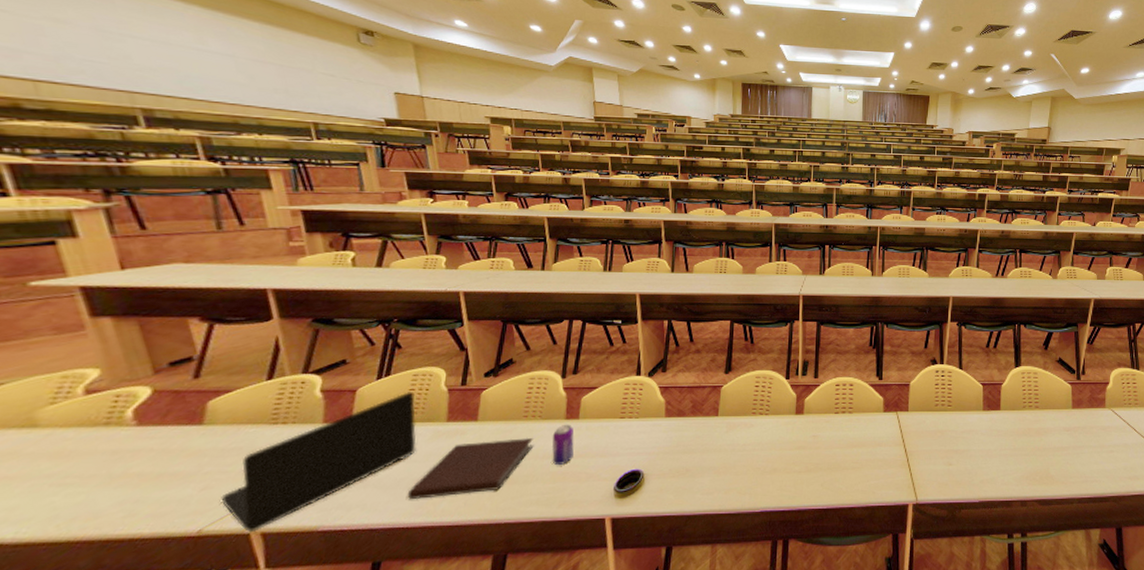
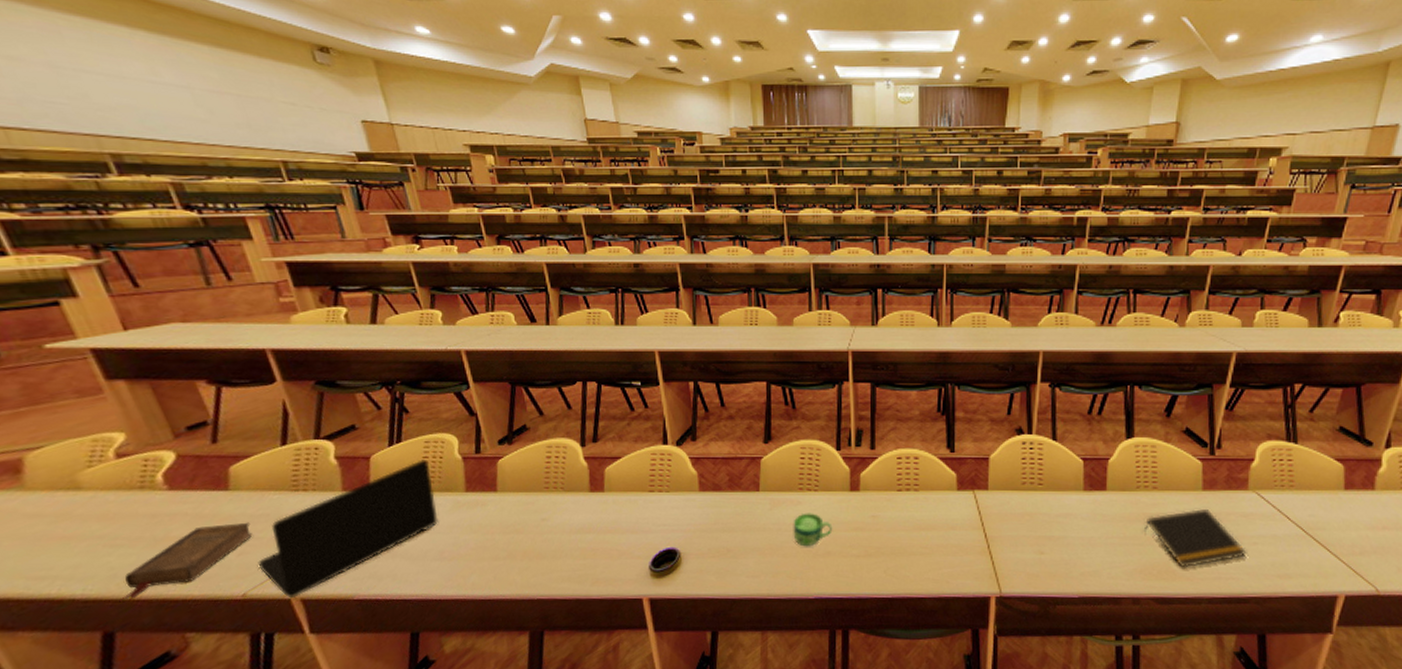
book: none [55,456,221,544] -> present [119,522,253,601]
notebook: present [407,437,534,500] -> none [435,510,559,572]
beverage can: present [552,424,574,465] -> none [577,497,602,540]
cup: none [745,434,780,465] -> present [793,513,833,547]
notepad: none [1030,424,1106,474] -> present [1145,509,1247,568]

